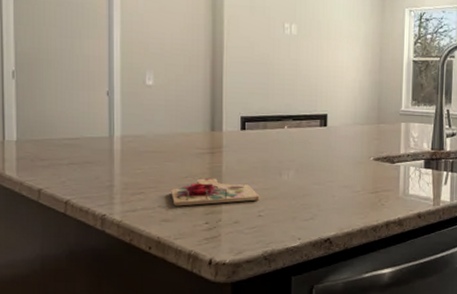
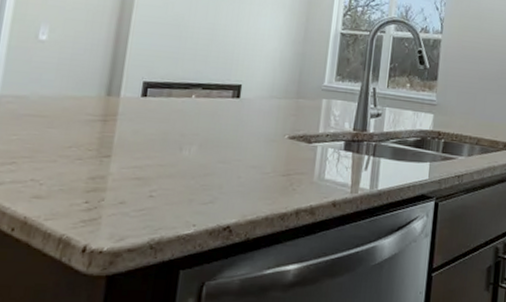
cutting board: present [171,178,260,206] -> none [48,149,154,181]

